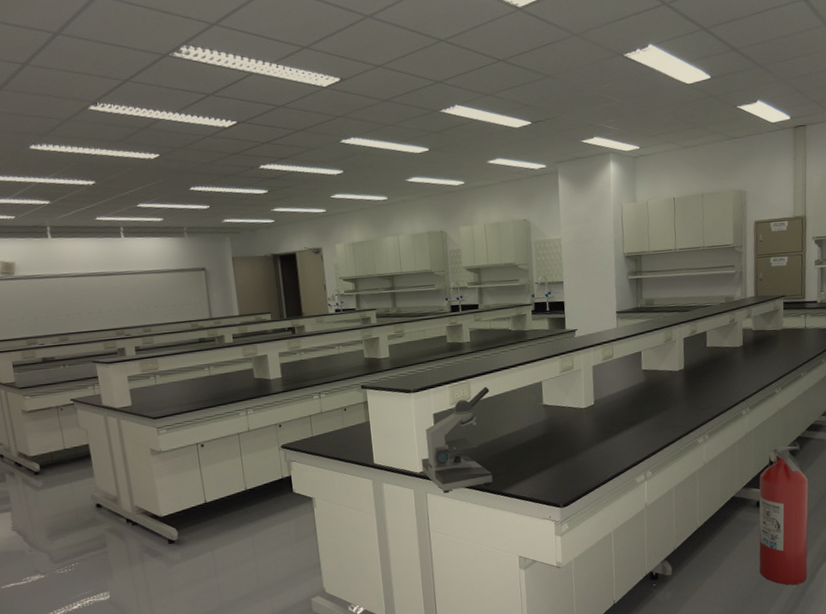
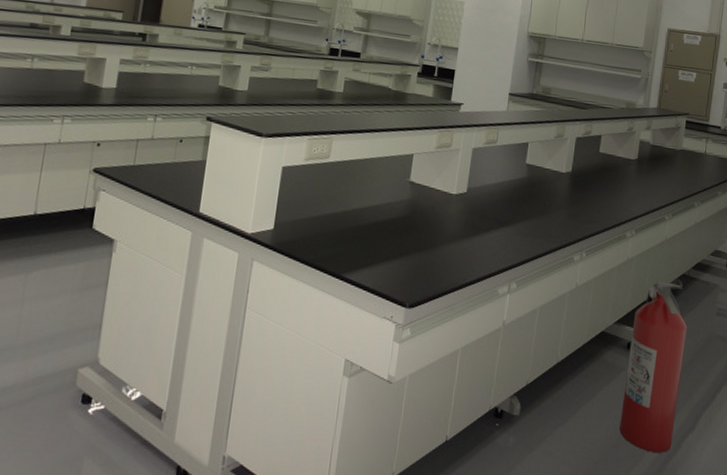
microscope: present [421,386,493,494] -> none [254,147,353,266]

